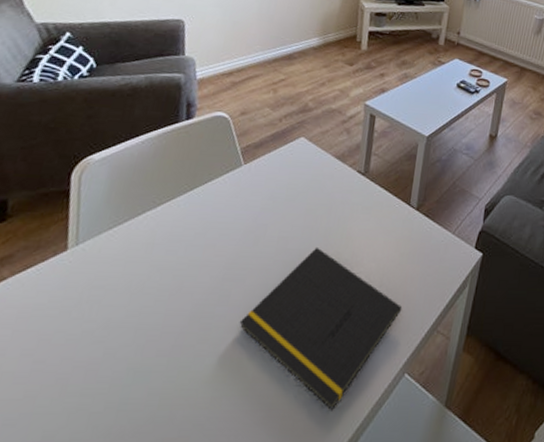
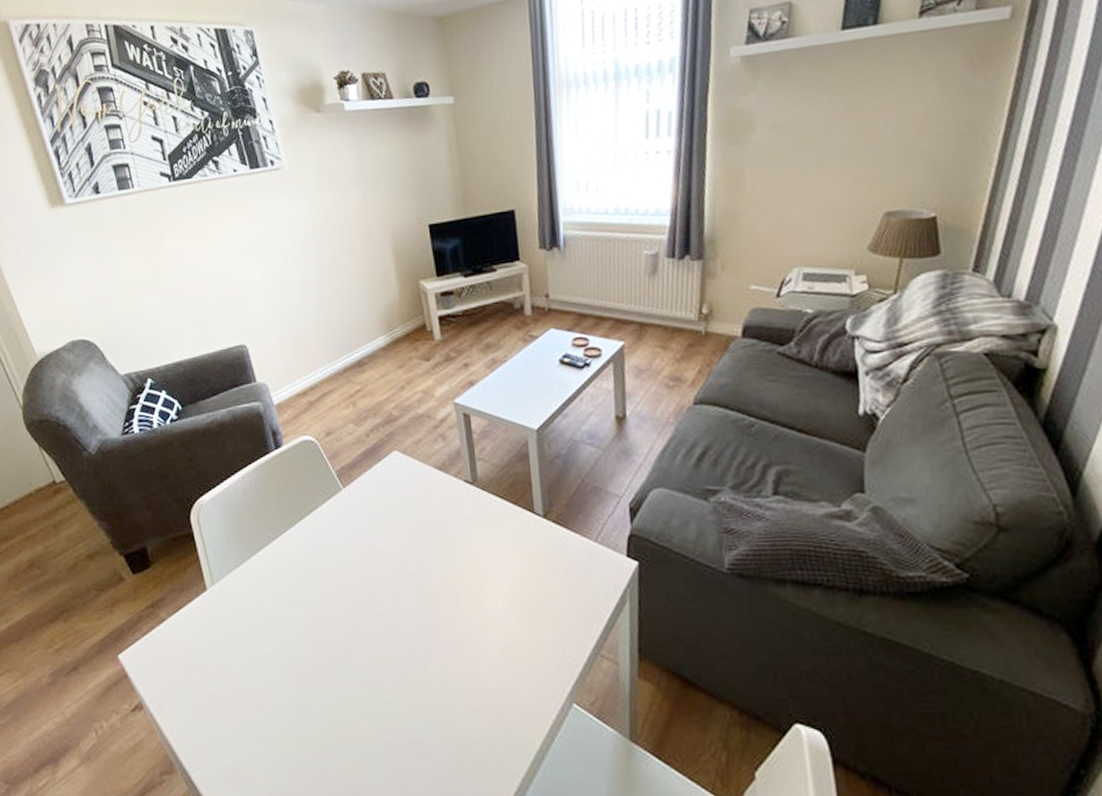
notepad: present [239,246,402,410] -> none [380,569,553,742]

